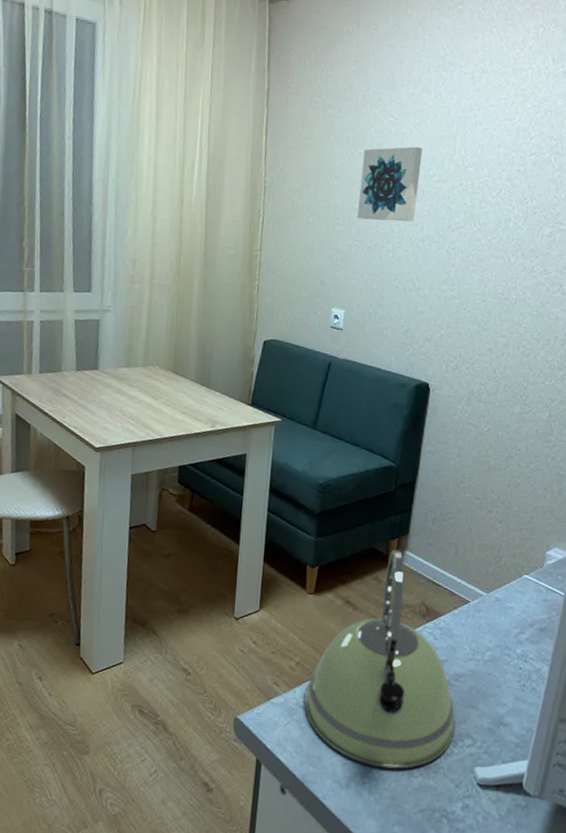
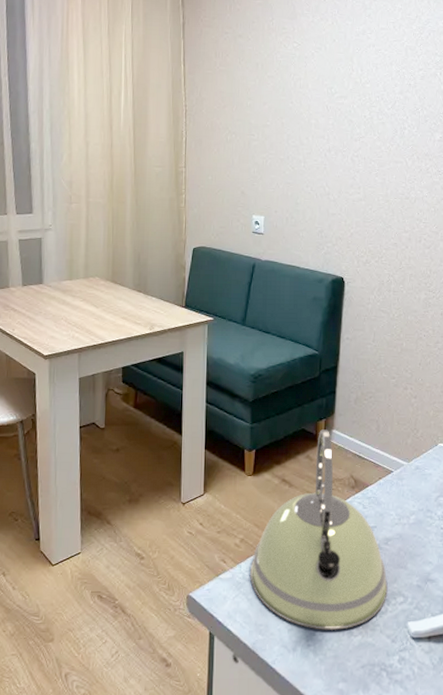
wall art: present [357,146,423,222] -> none [270,68,324,135]

